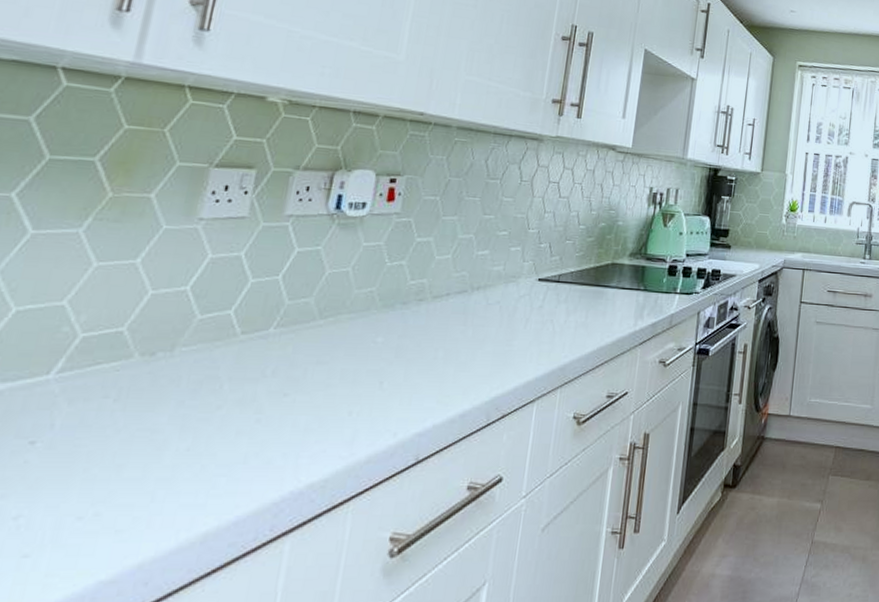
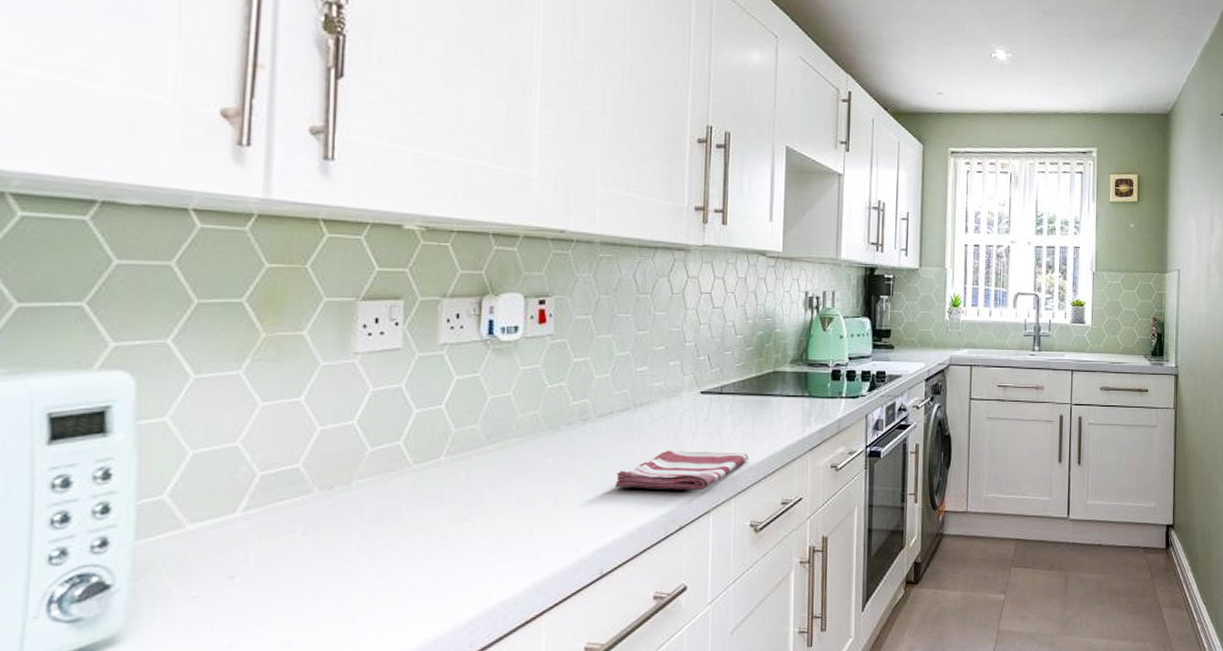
dish towel: none [442,335,579,379] -> present [615,450,748,491]

